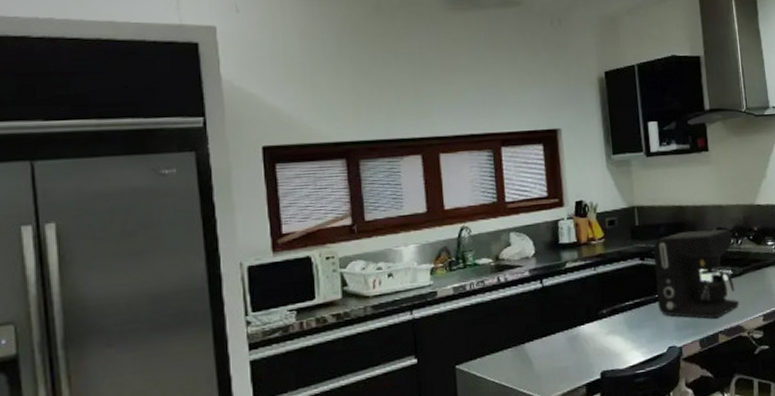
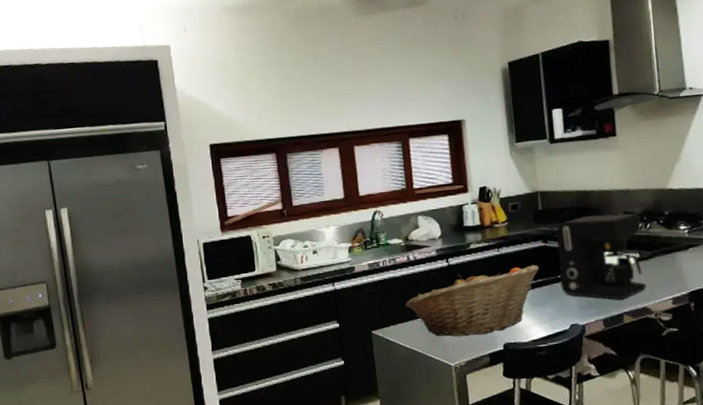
fruit basket: none [495,284,636,368] -> present [406,265,539,337]

